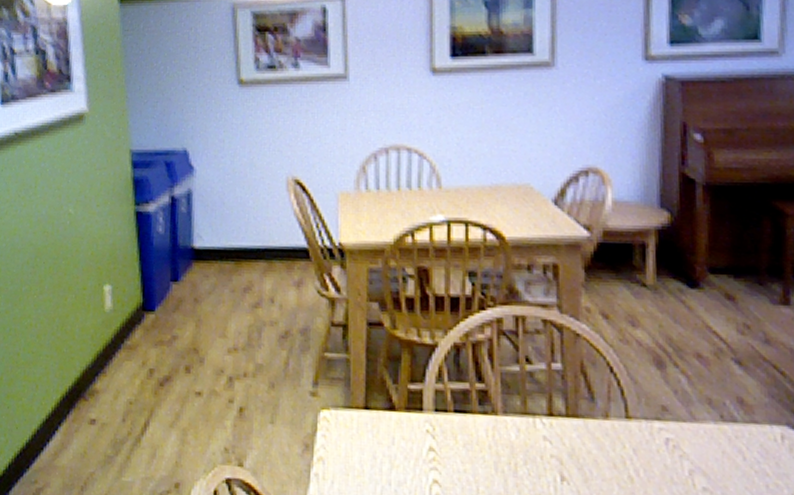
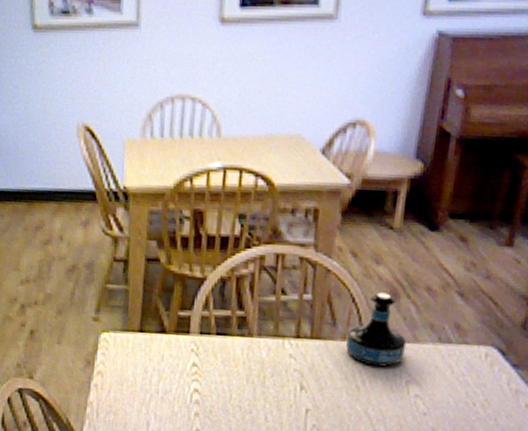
tequila bottle: none [610,360,683,452] -> present [346,292,407,367]

